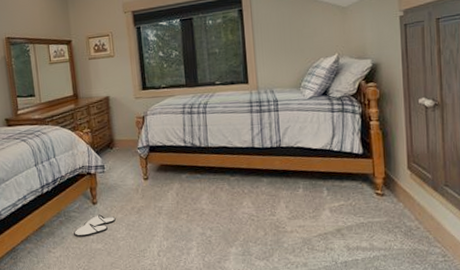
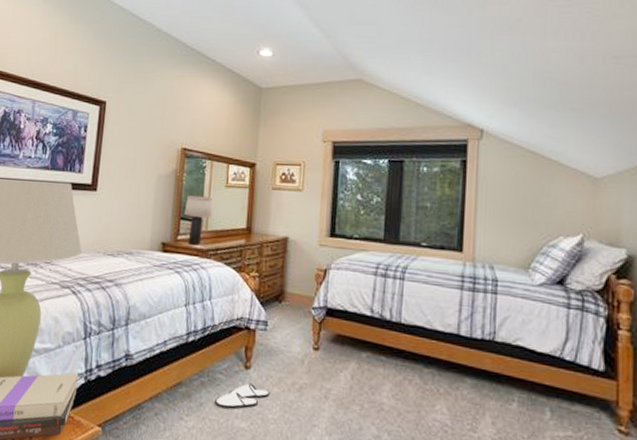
table lamp: none [18,75,43,117] -> present [183,195,213,246]

